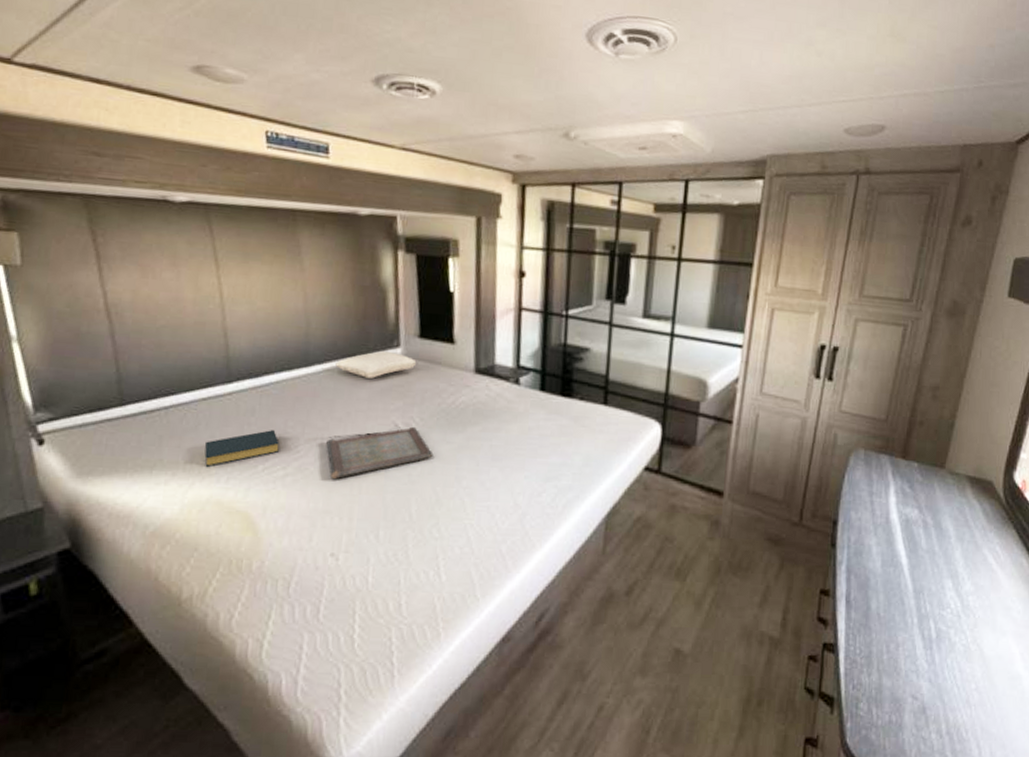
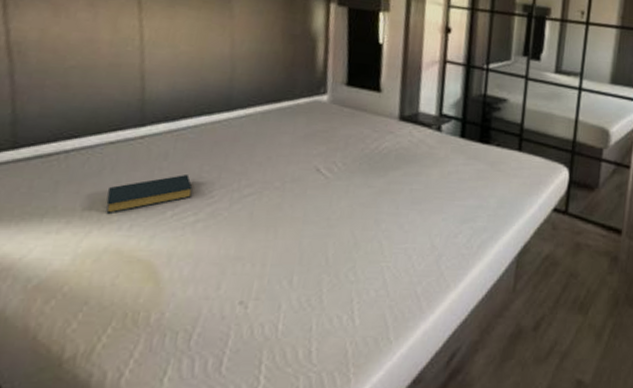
serving tray: present [326,426,434,480] -> none [243,171,354,225]
pillow: present [335,351,417,378] -> none [259,98,343,124]

